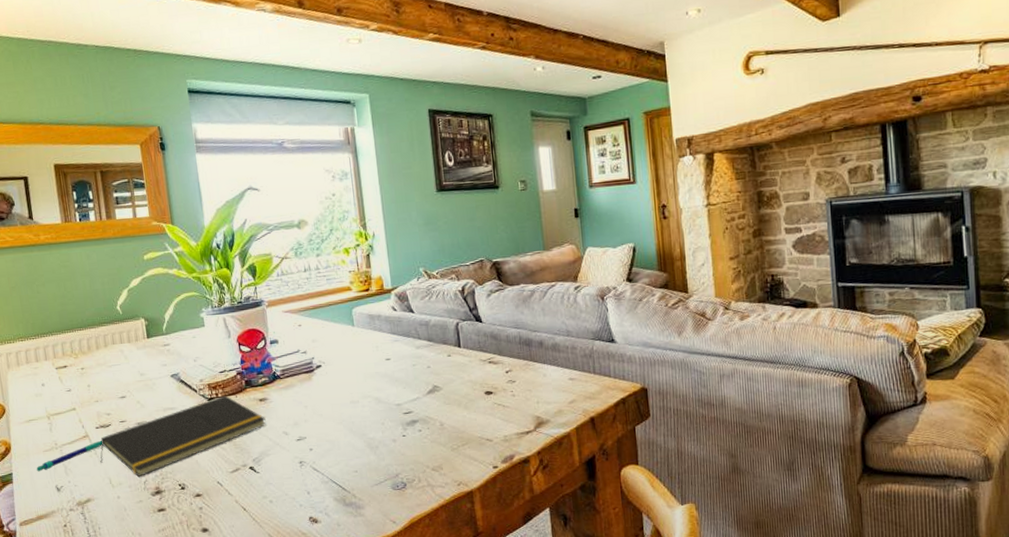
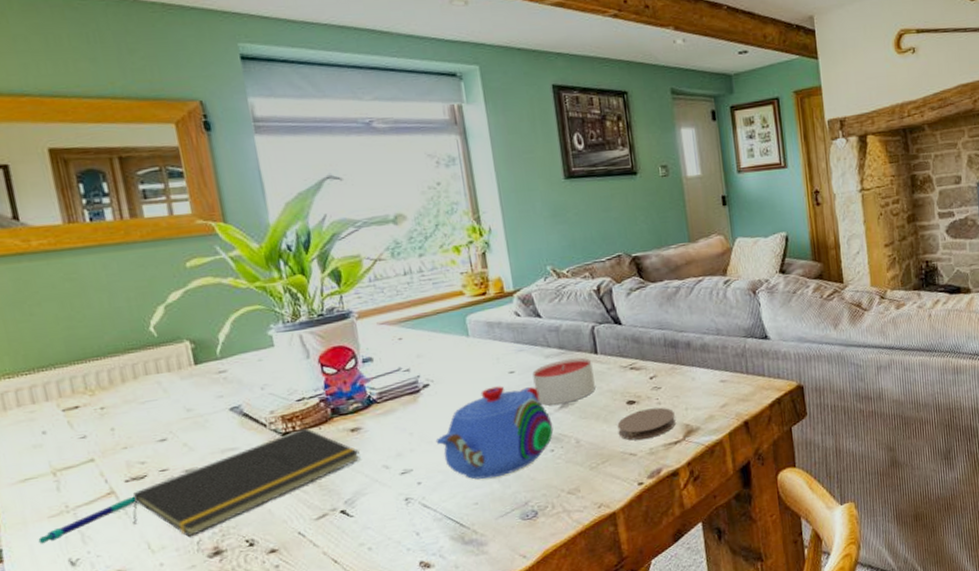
teapot: none [325,370,422,451] -> present [435,386,554,480]
candle: none [405,350,458,391] -> present [532,357,595,406]
coaster: none [476,399,529,427] -> present [617,407,677,441]

